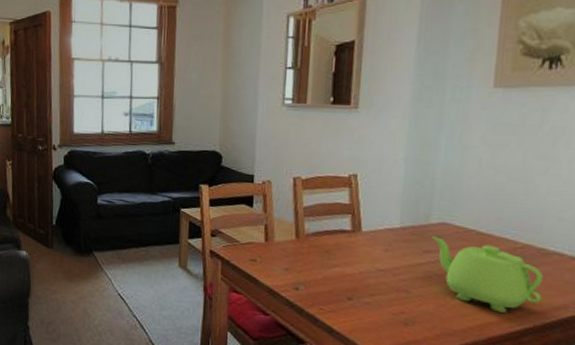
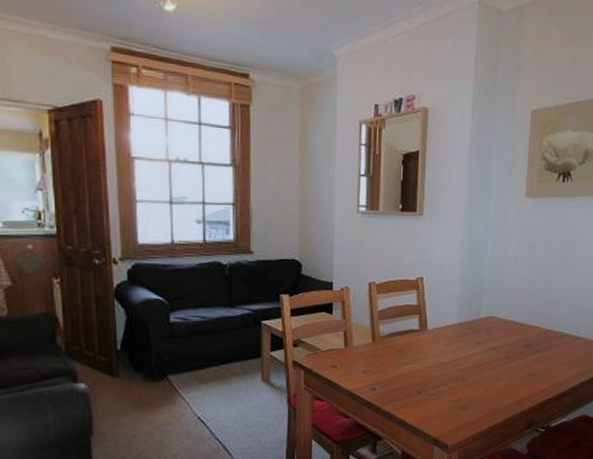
teapot: present [431,236,543,313] -> none [482,329,559,388]

